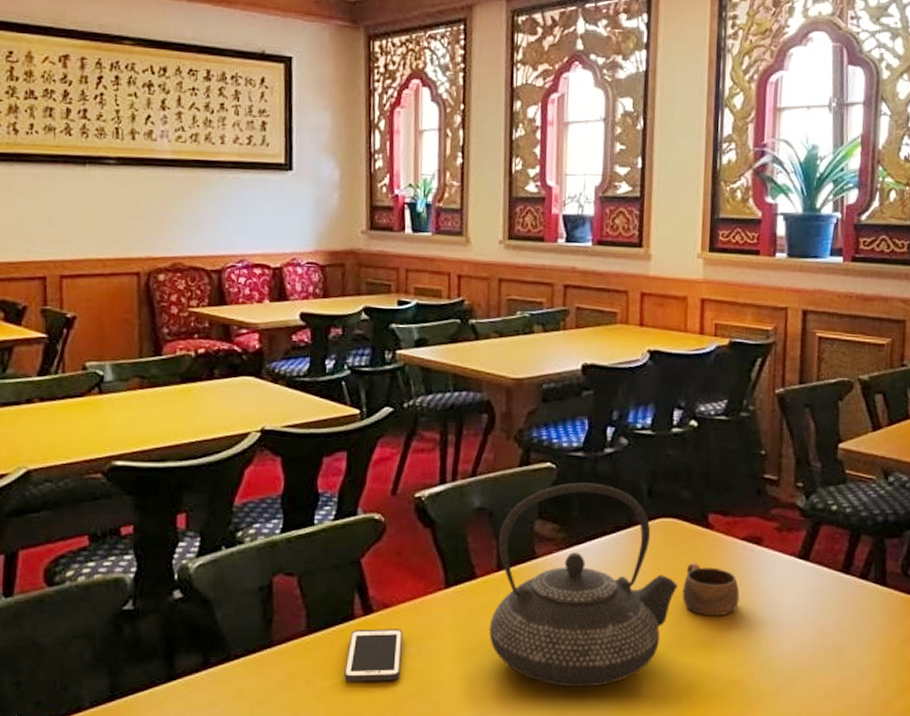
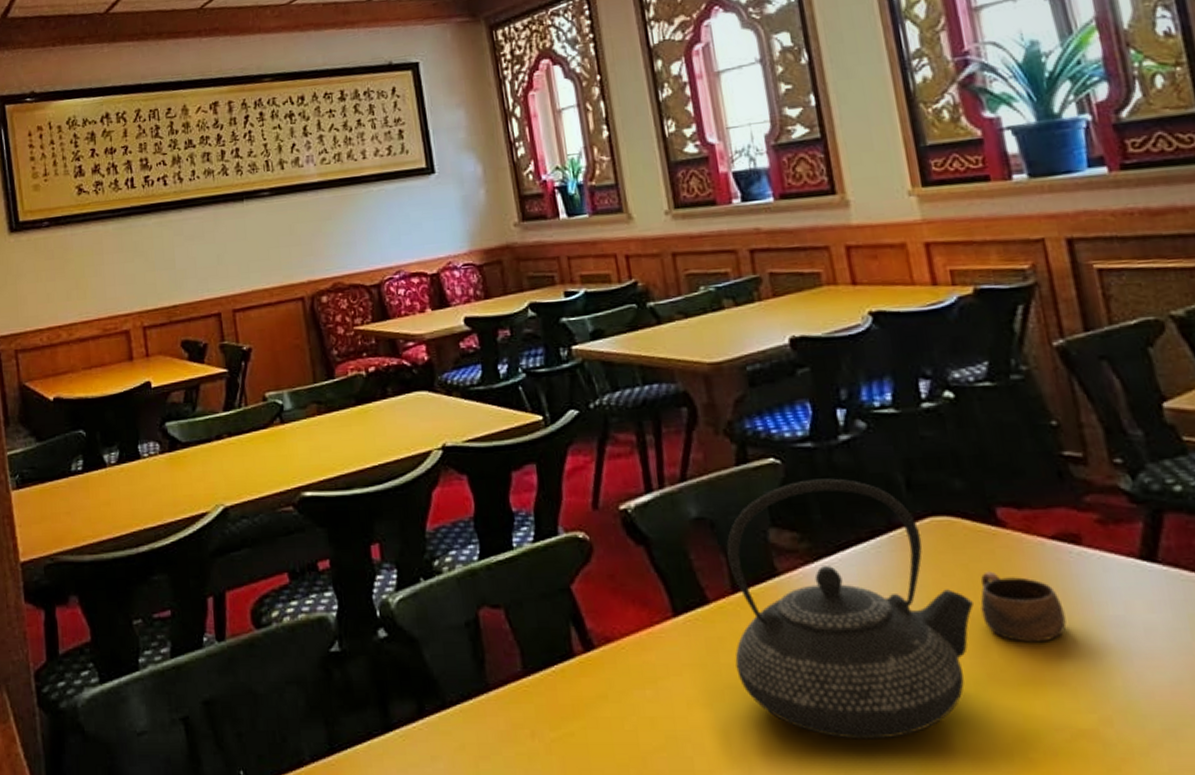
cell phone: present [344,629,403,682] -> none [572,667,639,733]

